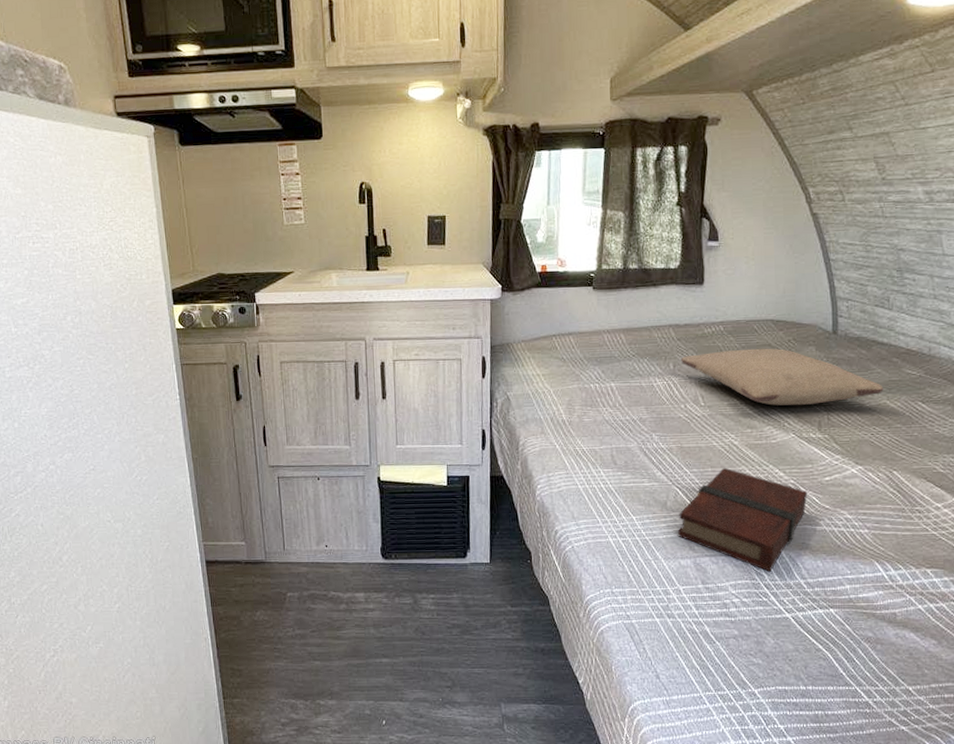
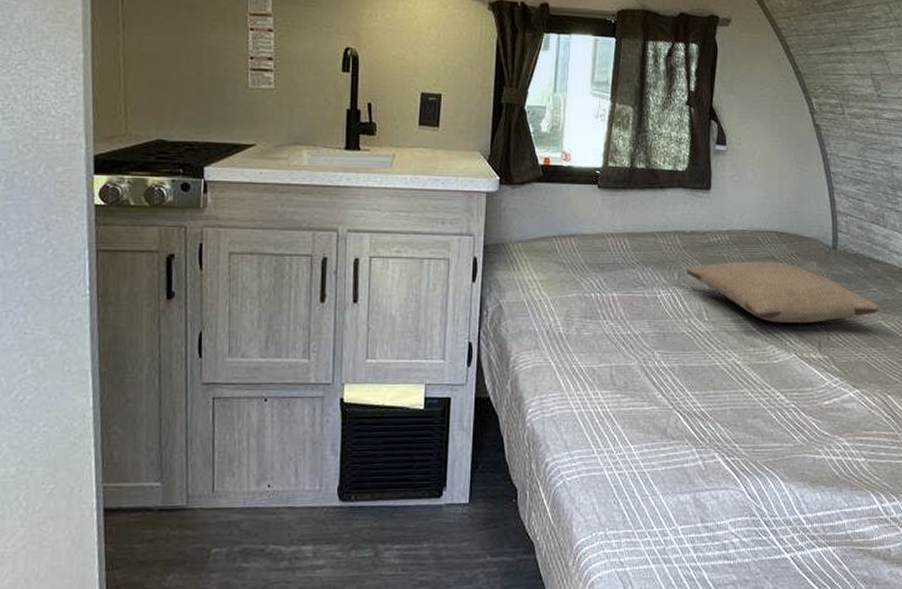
book: present [677,467,808,572] -> none [677,389,808,507]

